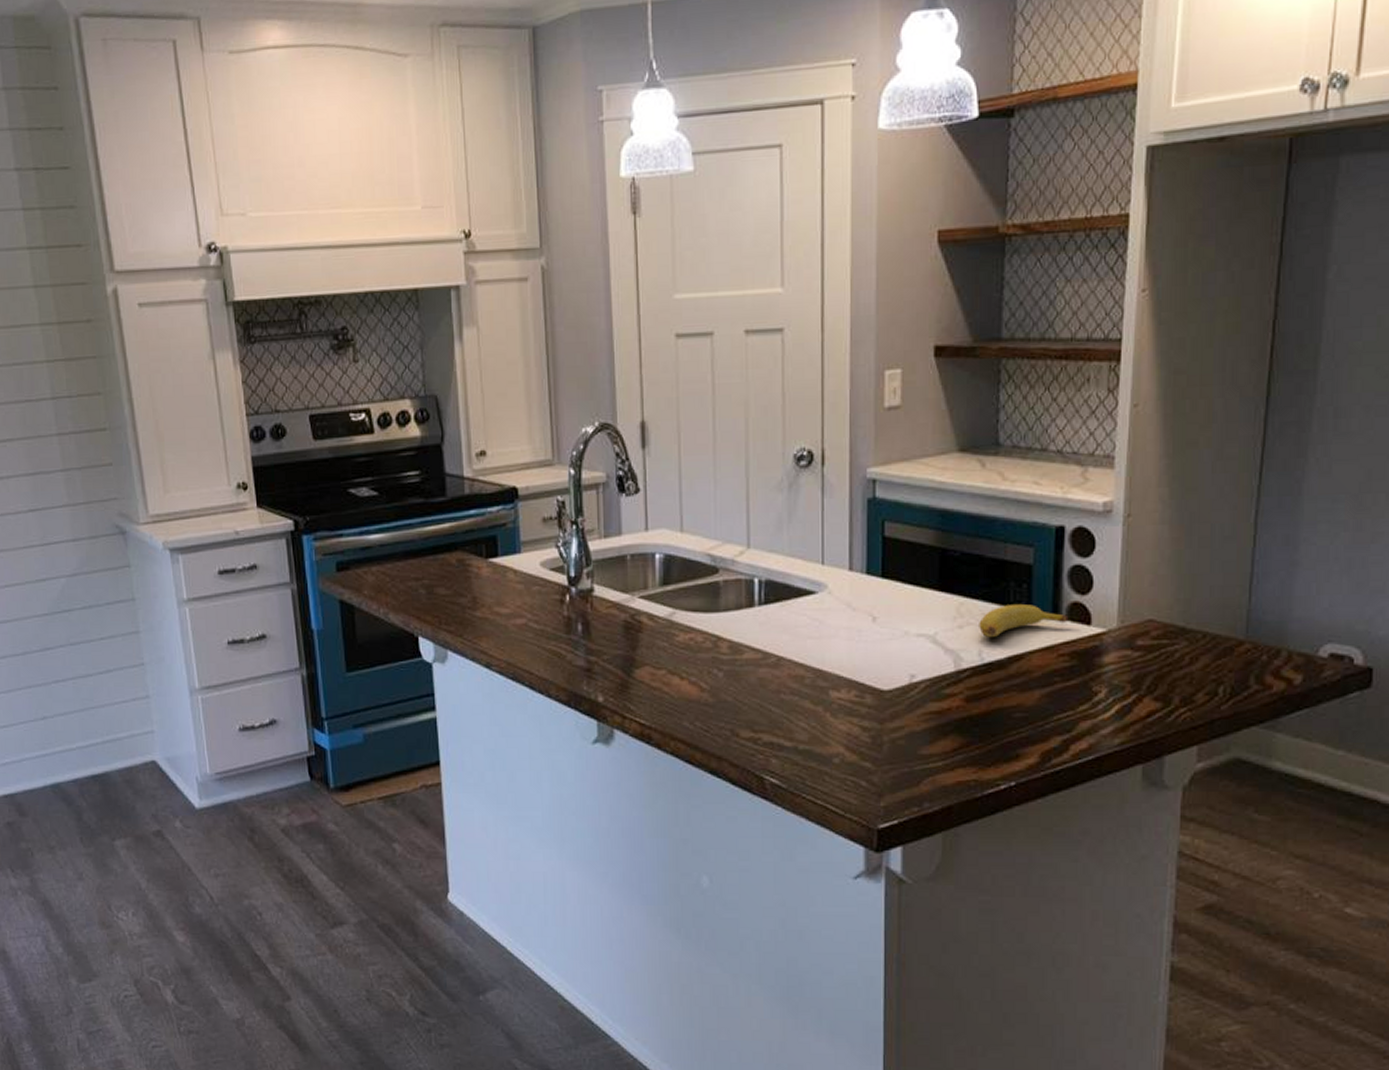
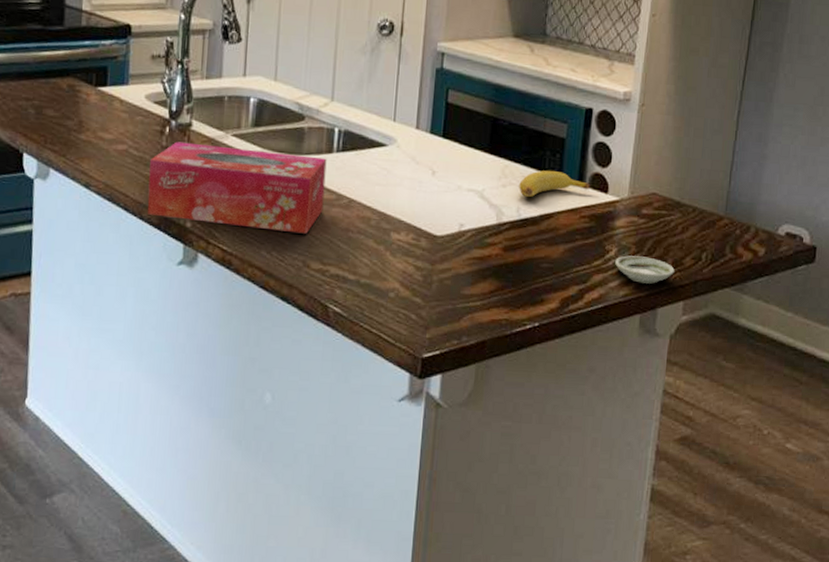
tissue box: none [551,609,749,700] -> present [147,141,327,234]
saucer: none [1106,696,1183,728] -> present [615,255,675,284]

